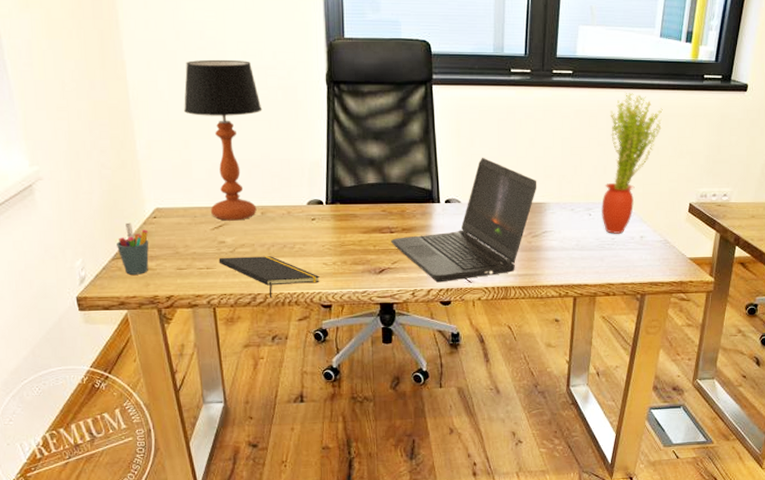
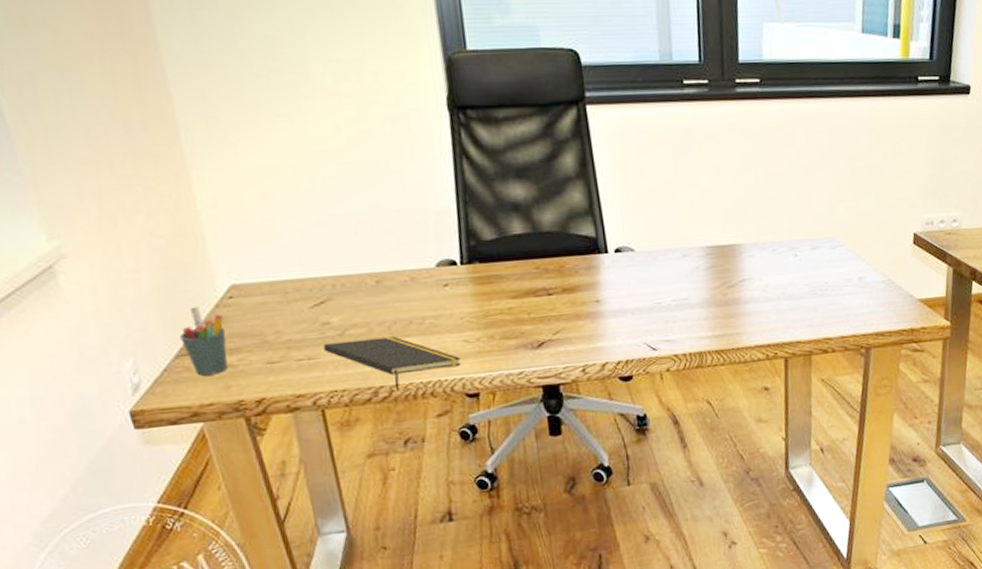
table lamp: present [184,59,263,221] -> none [256,84,370,295]
laptop computer: present [391,157,537,283] -> none [549,192,729,354]
potted plant: present [602,93,663,234] -> none [809,102,873,277]

